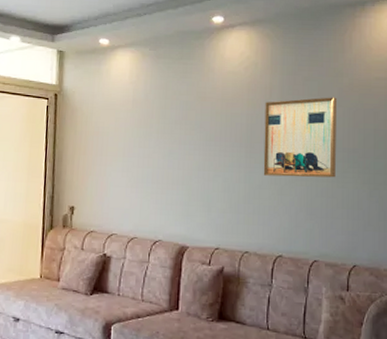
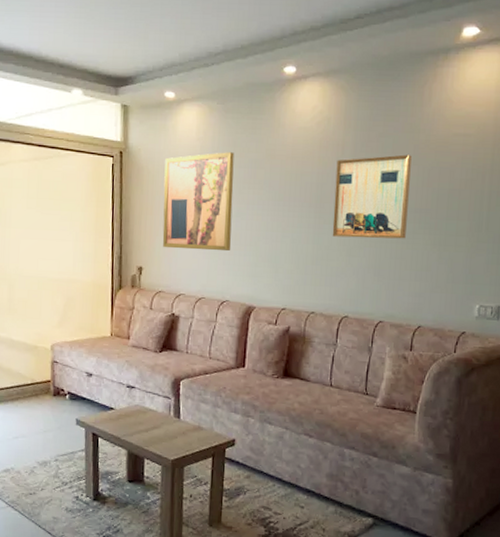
wall art: none [95,94,166,191] -> present [162,152,234,252]

